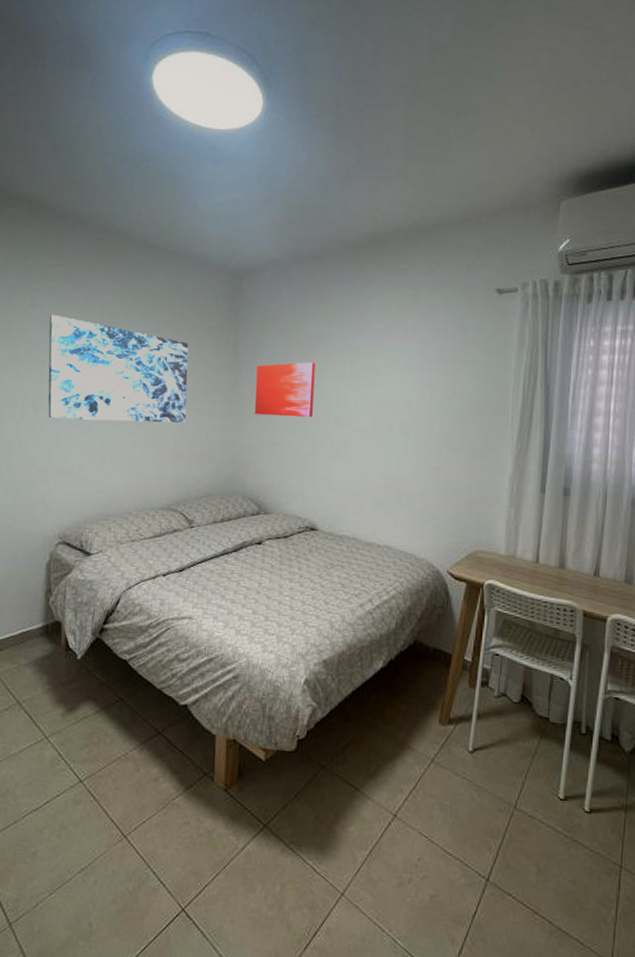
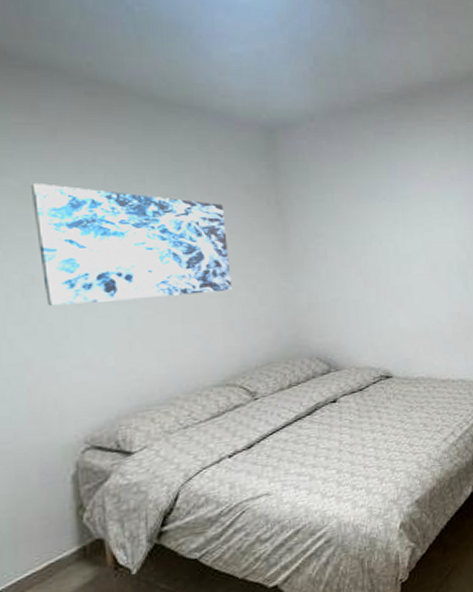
wall art: present [254,362,316,418] -> none [306,214,372,273]

